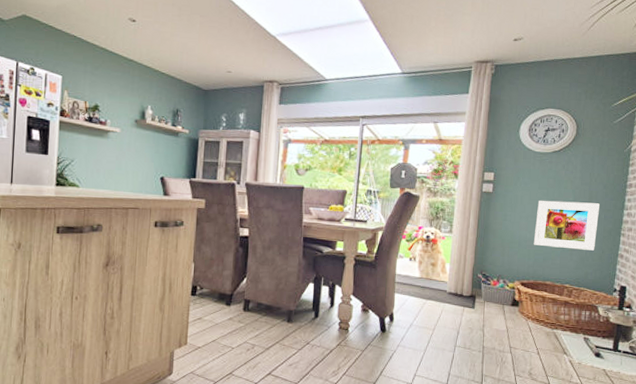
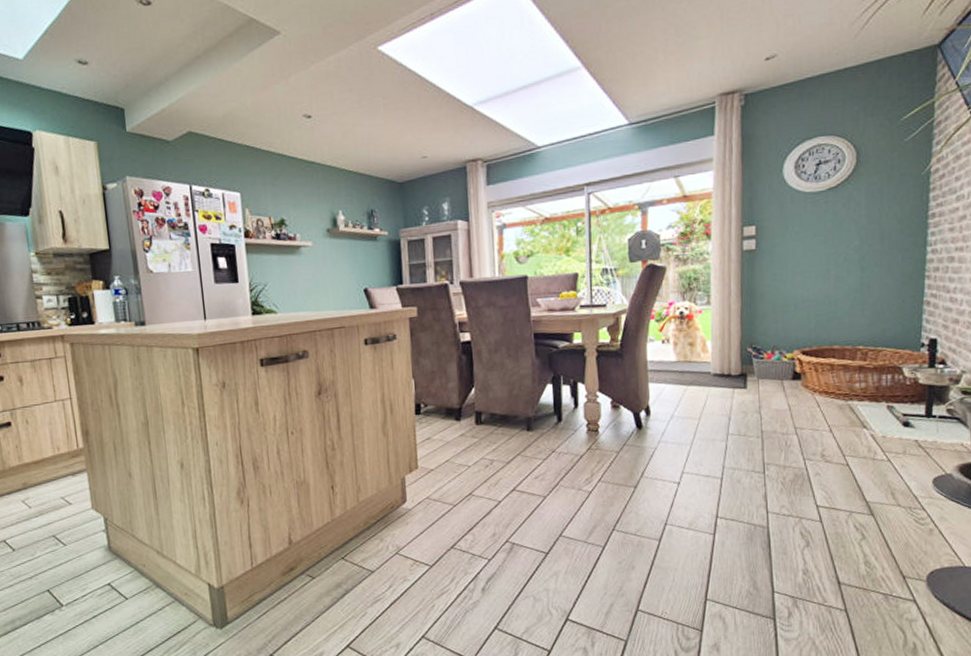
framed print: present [533,200,600,251] -> none [813,243,894,305]

